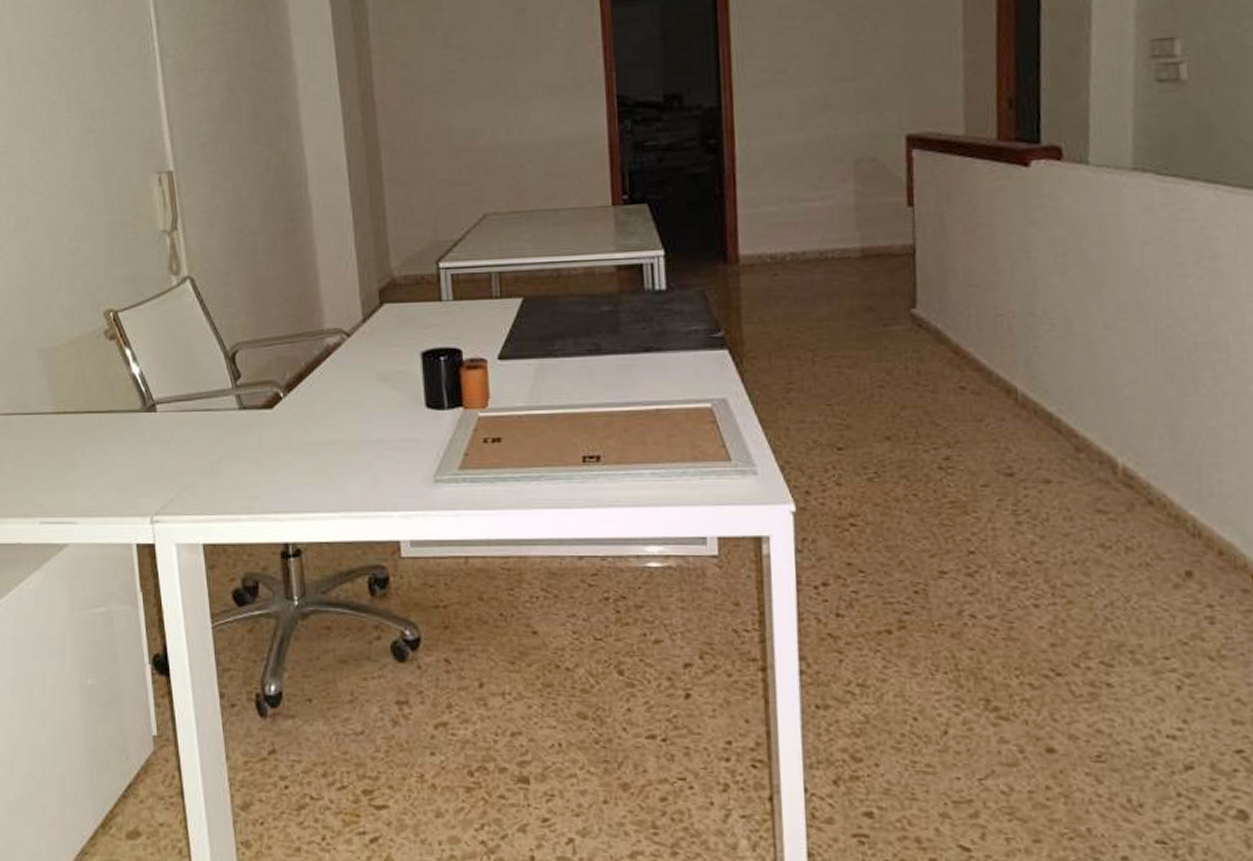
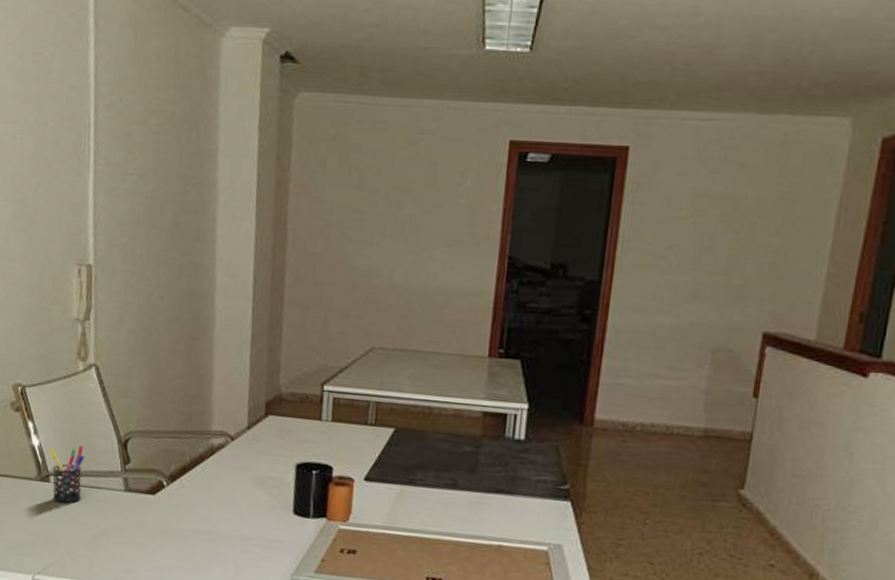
pen holder: none [151,366,193,433] -> present [48,445,85,504]

